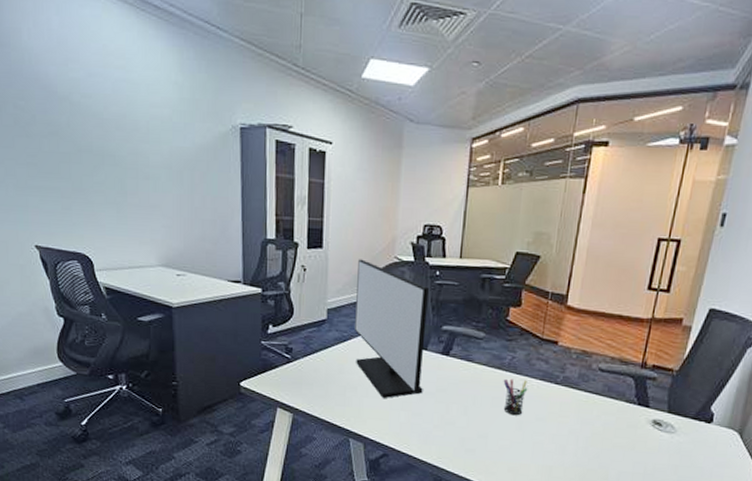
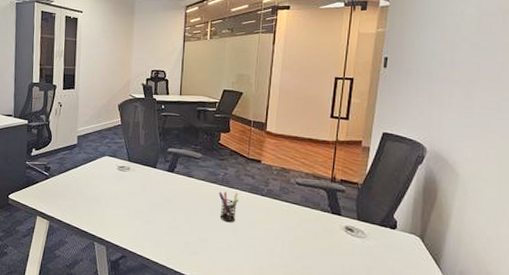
monitor: present [355,259,429,398] -> none [99,97,156,208]

